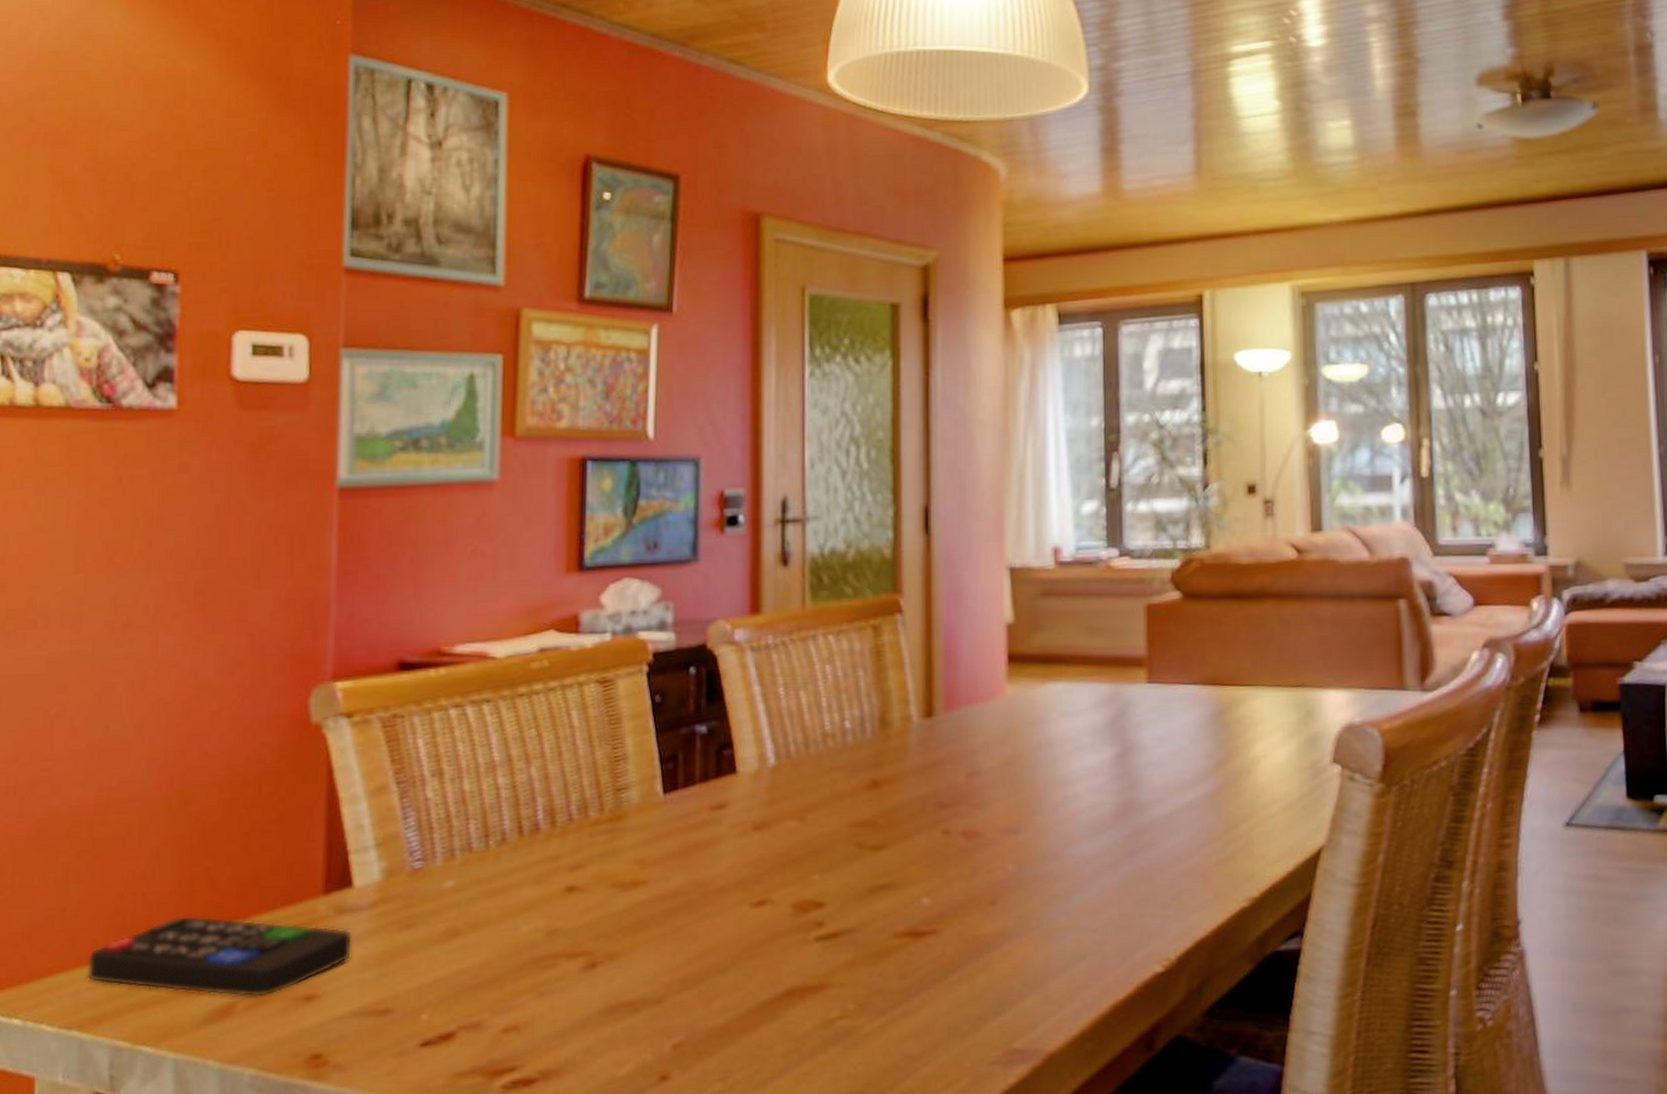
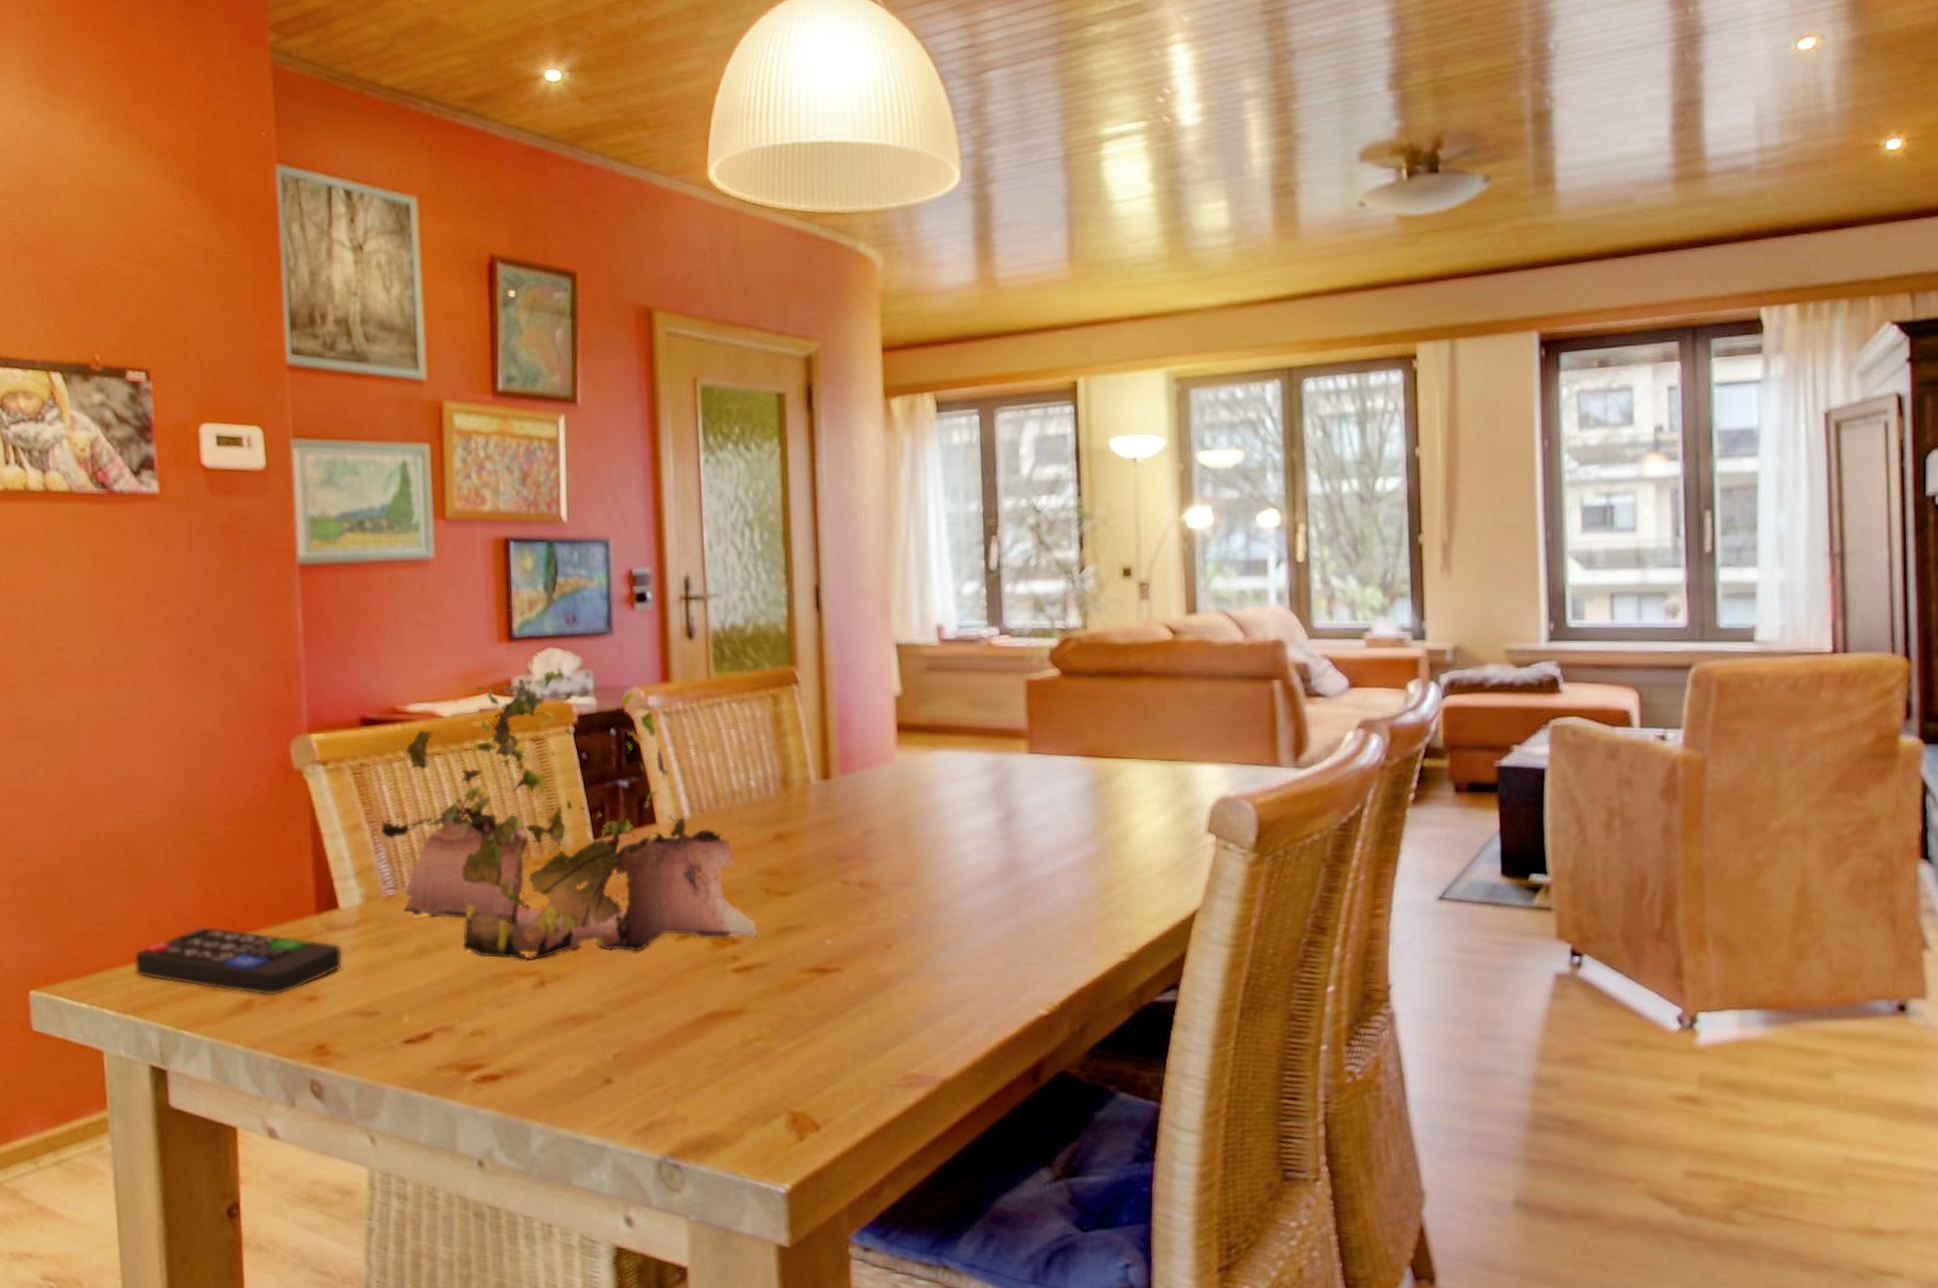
plant pot: none [411,572,847,939] -> present [381,642,758,961]

